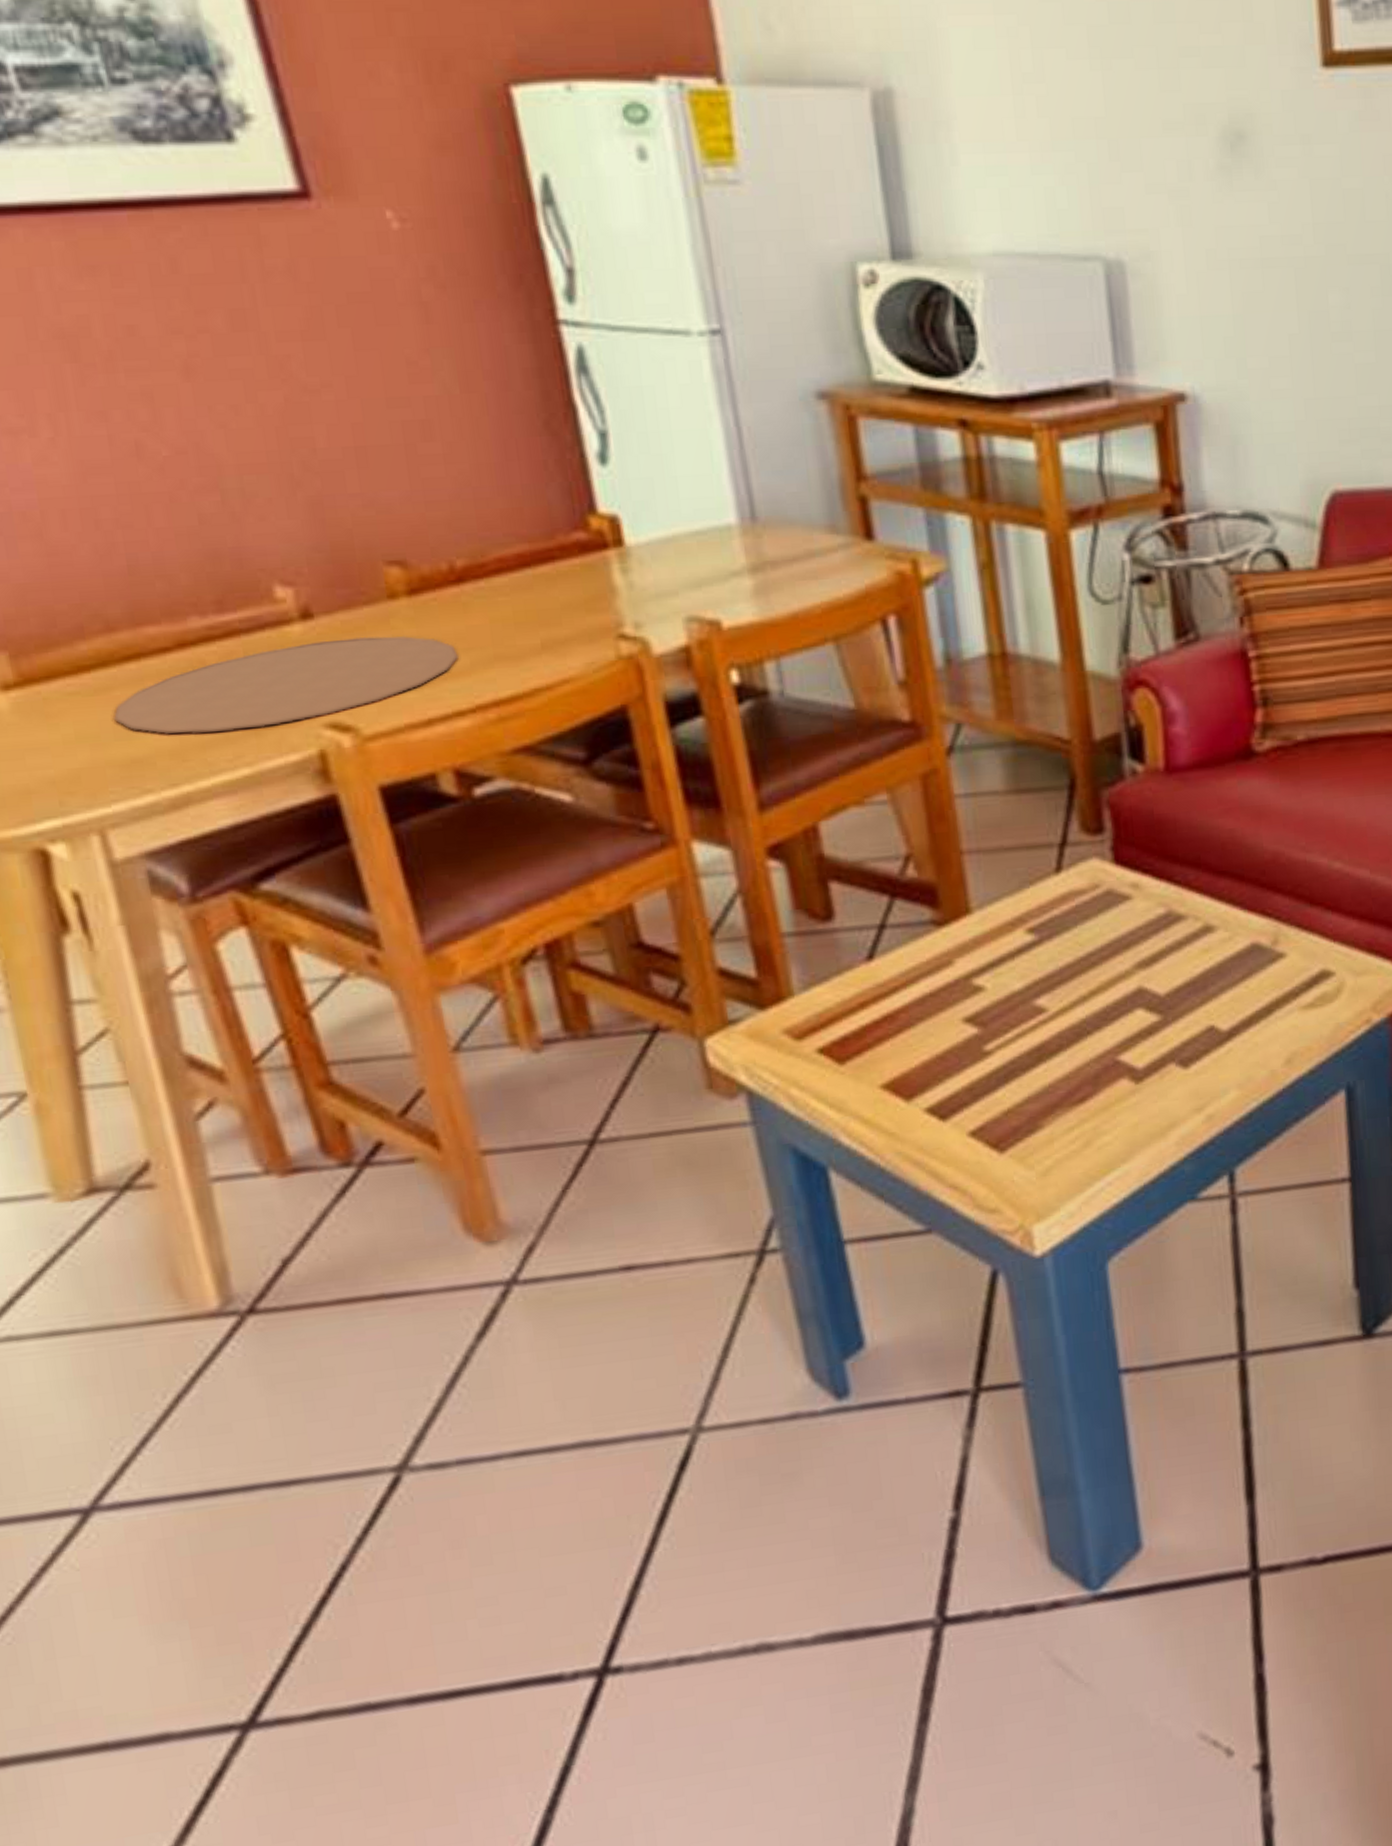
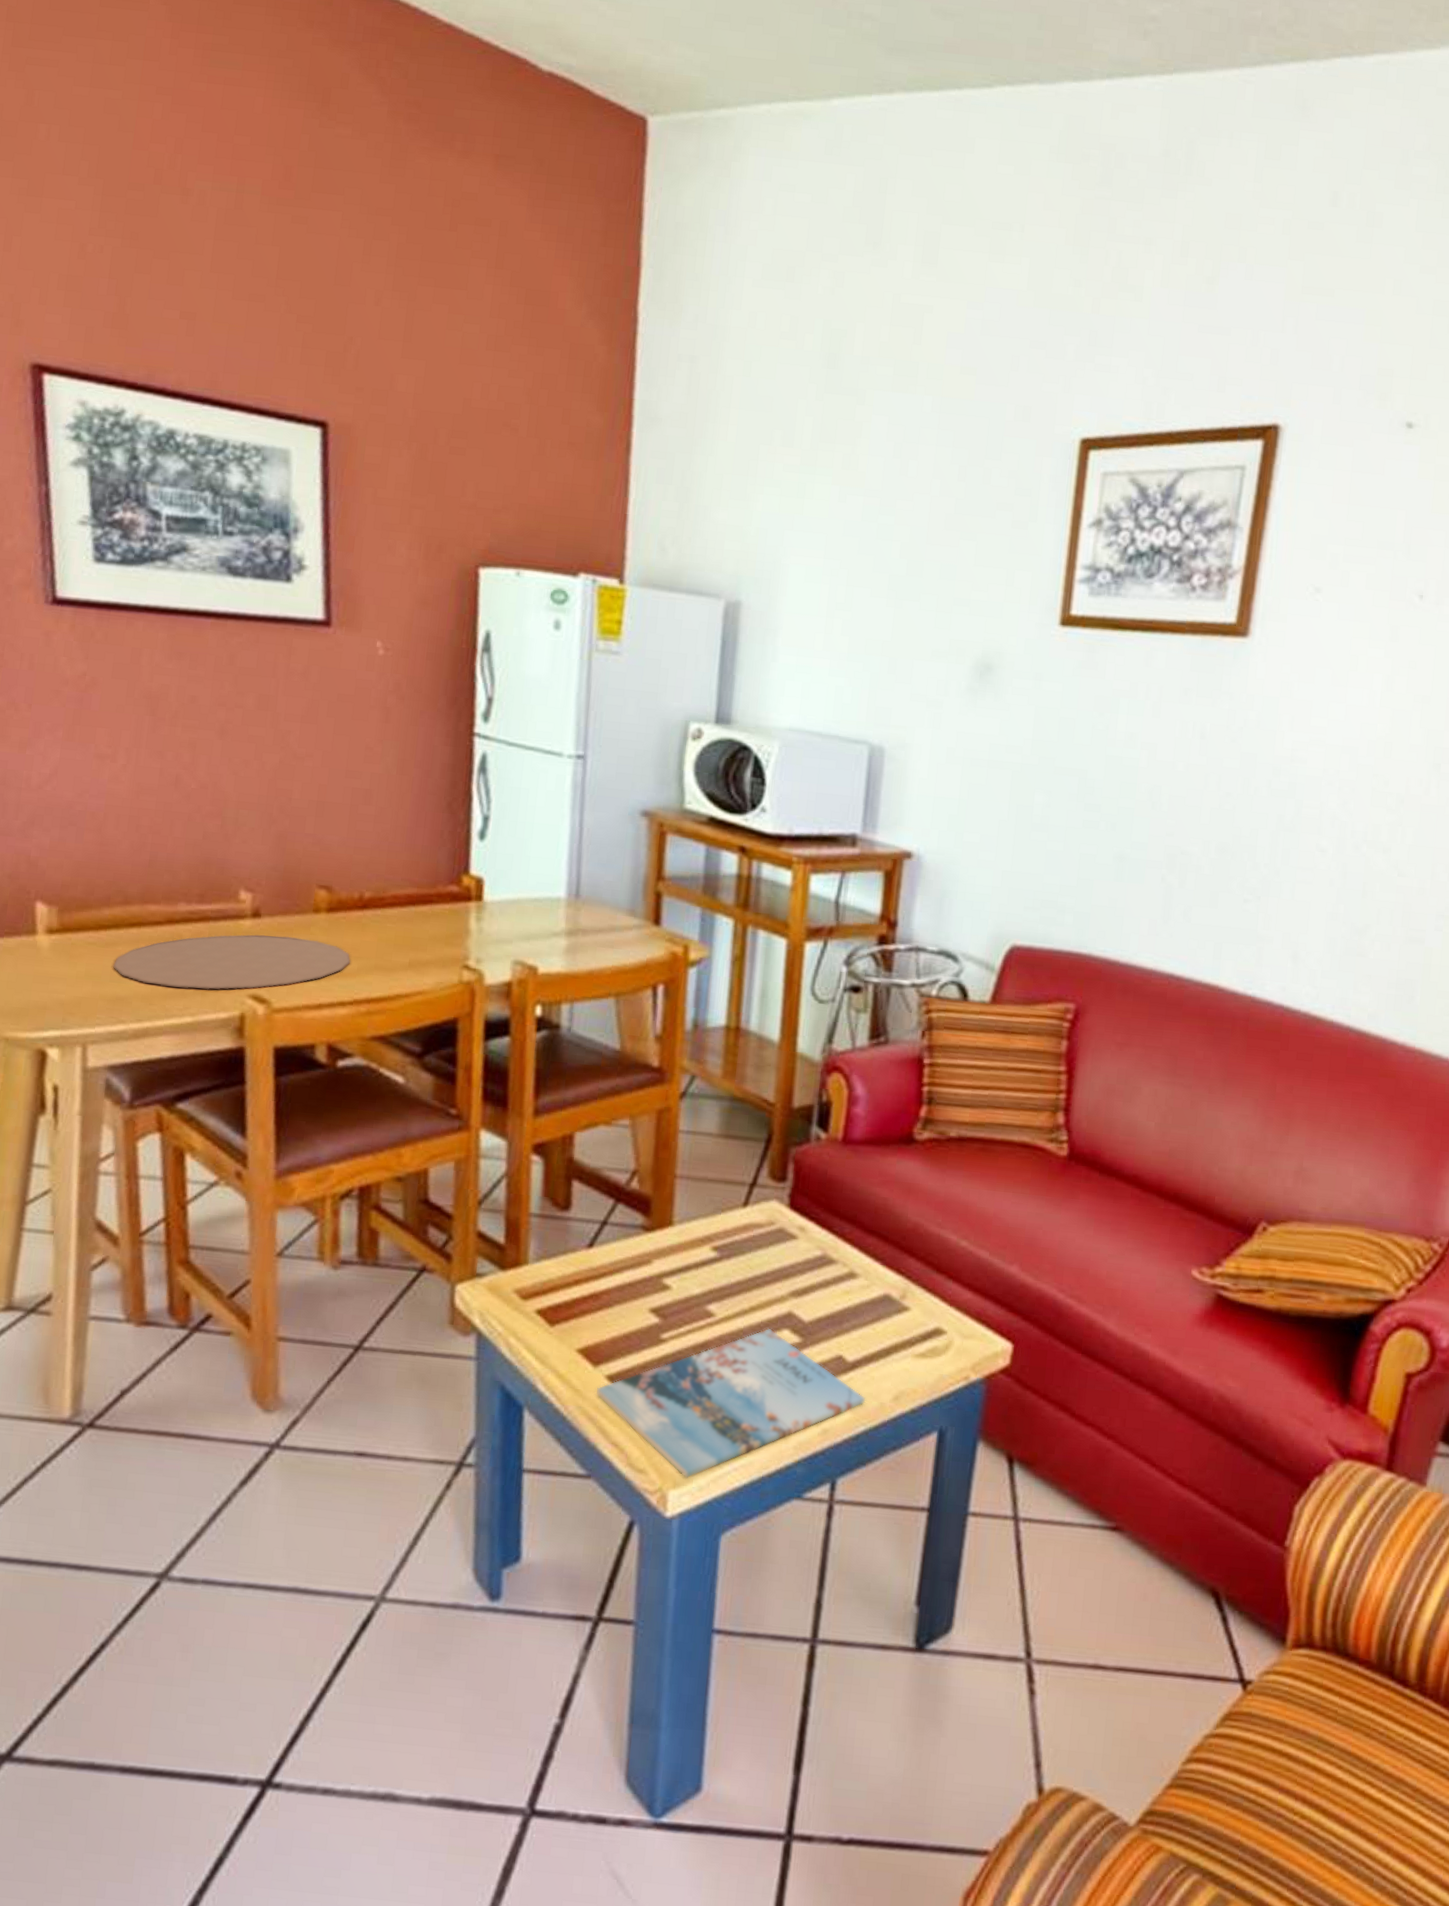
magazine: none [916,1011,1253,1208] -> present [595,1328,866,1479]

